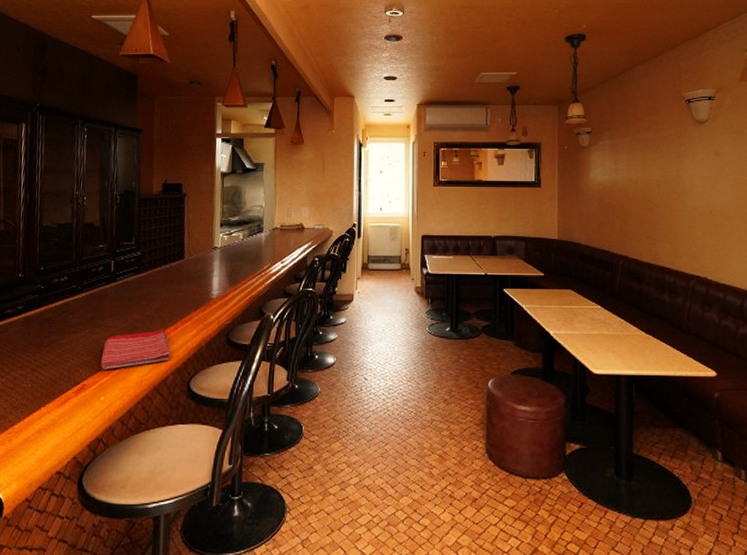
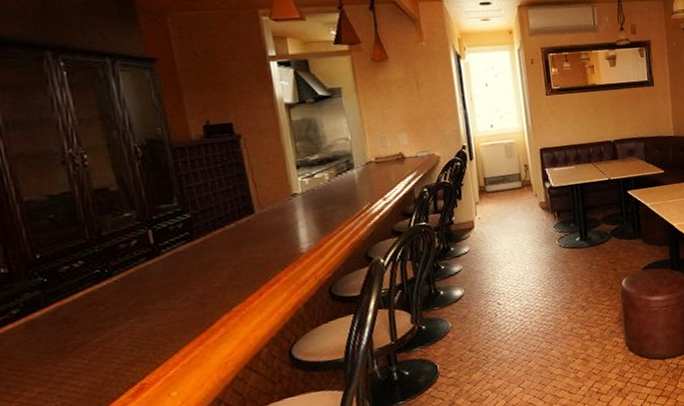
dish towel: present [100,329,171,370] -> none [161,298,260,362]

